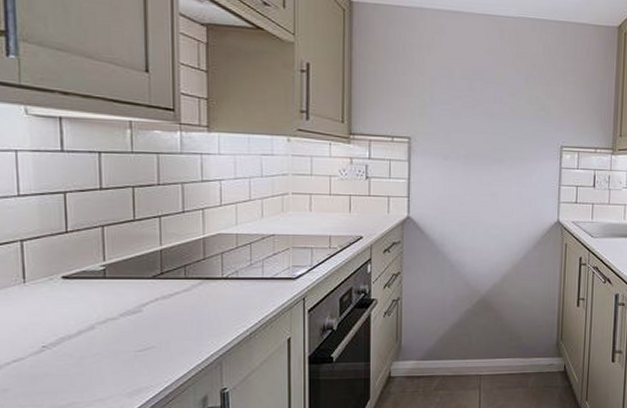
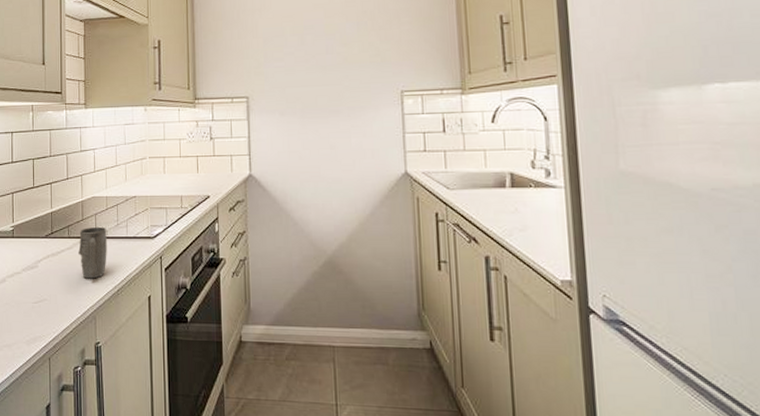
mug: none [199,266,237,323] -> present [78,226,107,279]

